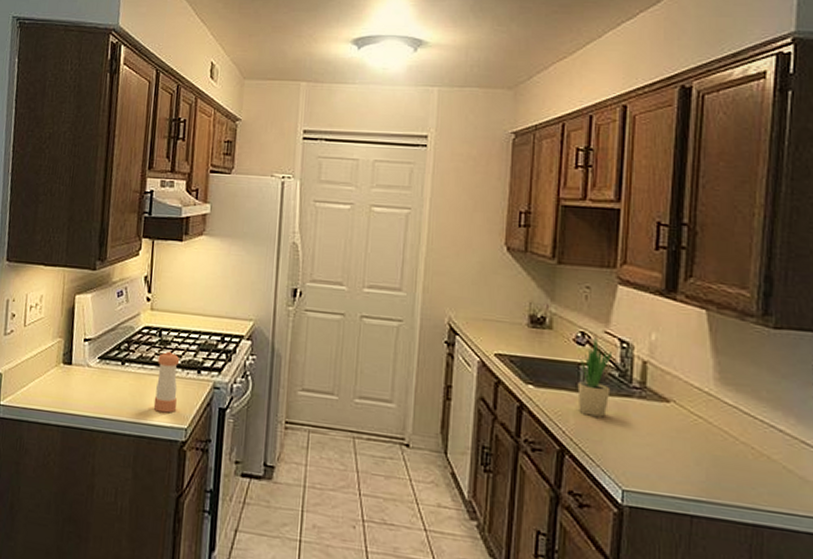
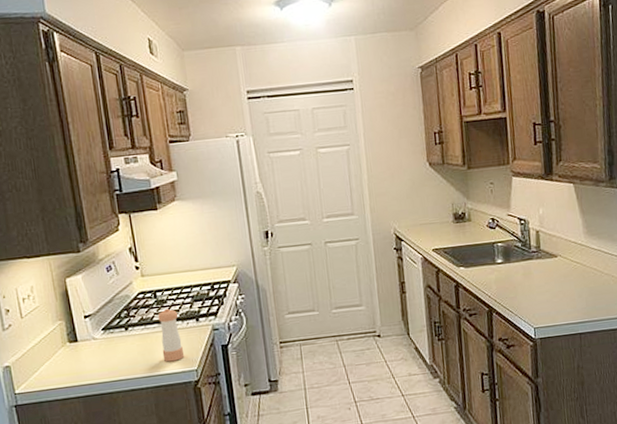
potted plant: present [577,336,613,417] -> none [493,219,518,280]

